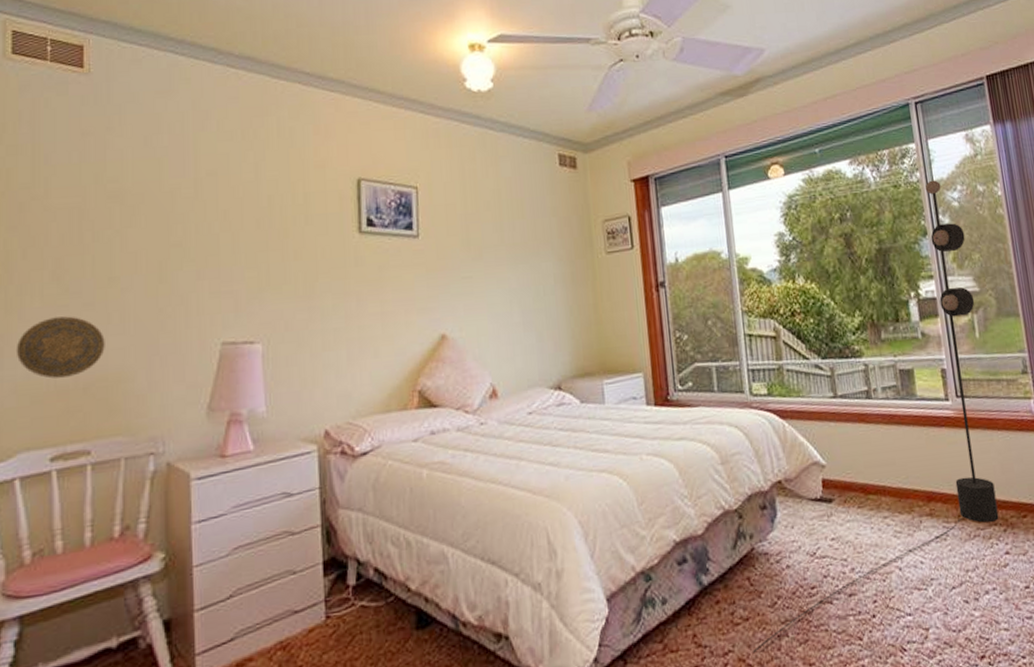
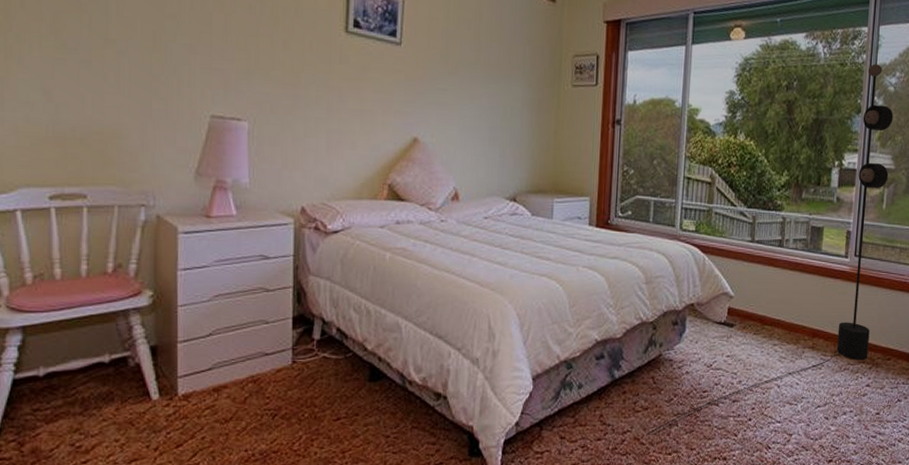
decorative plate: present [16,316,105,379] -> none [15,68,101,126]

